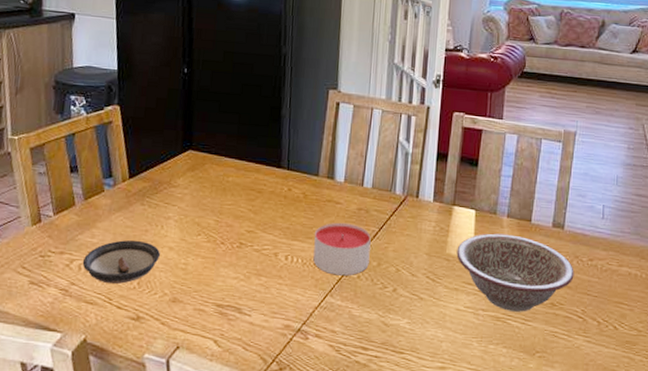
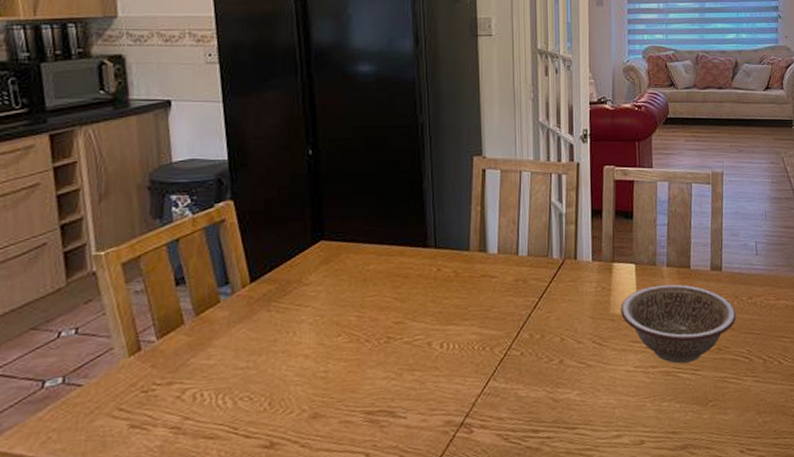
saucer: present [82,239,161,285] -> none [197,353,295,411]
candle: present [313,222,371,276] -> none [471,297,532,356]

